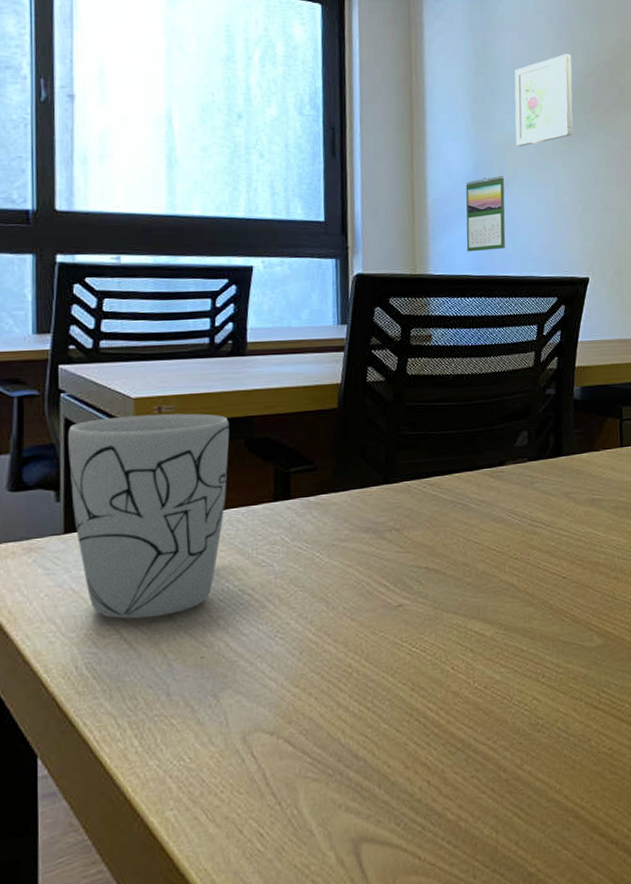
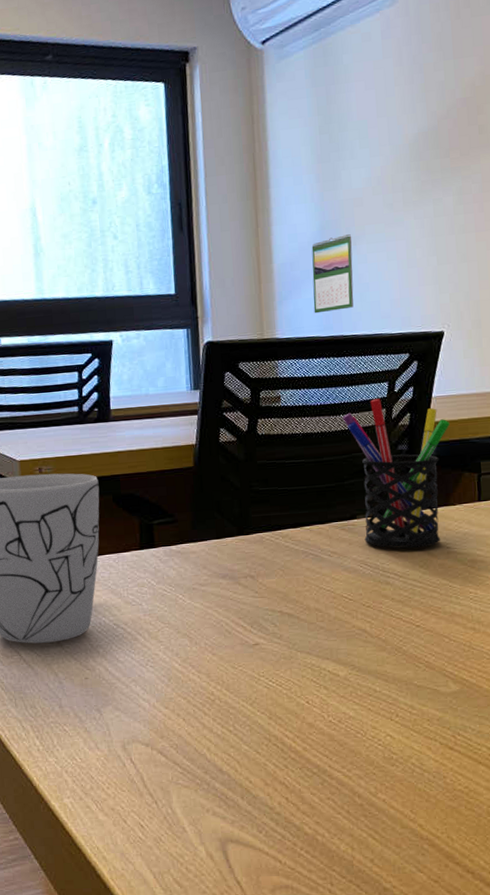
pen holder: none [493,341,594,496] -> present [342,398,449,549]
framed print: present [514,54,573,147] -> none [361,97,426,203]

